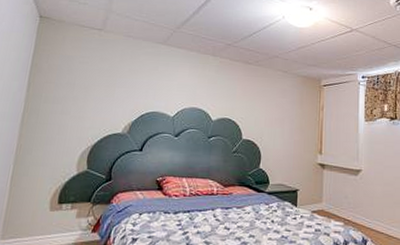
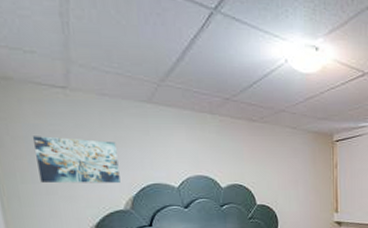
wall art: none [59,65,129,109] -> present [33,136,121,184]

